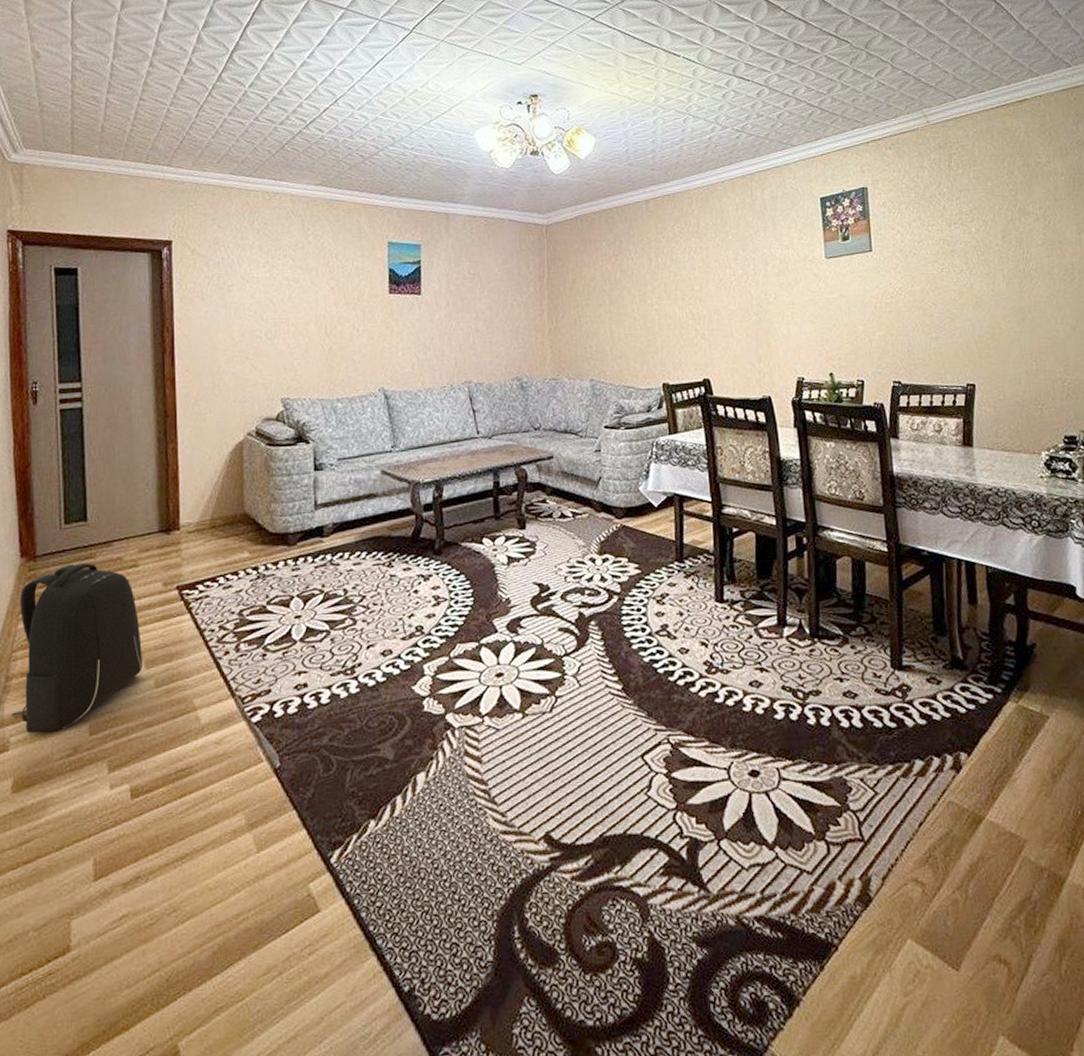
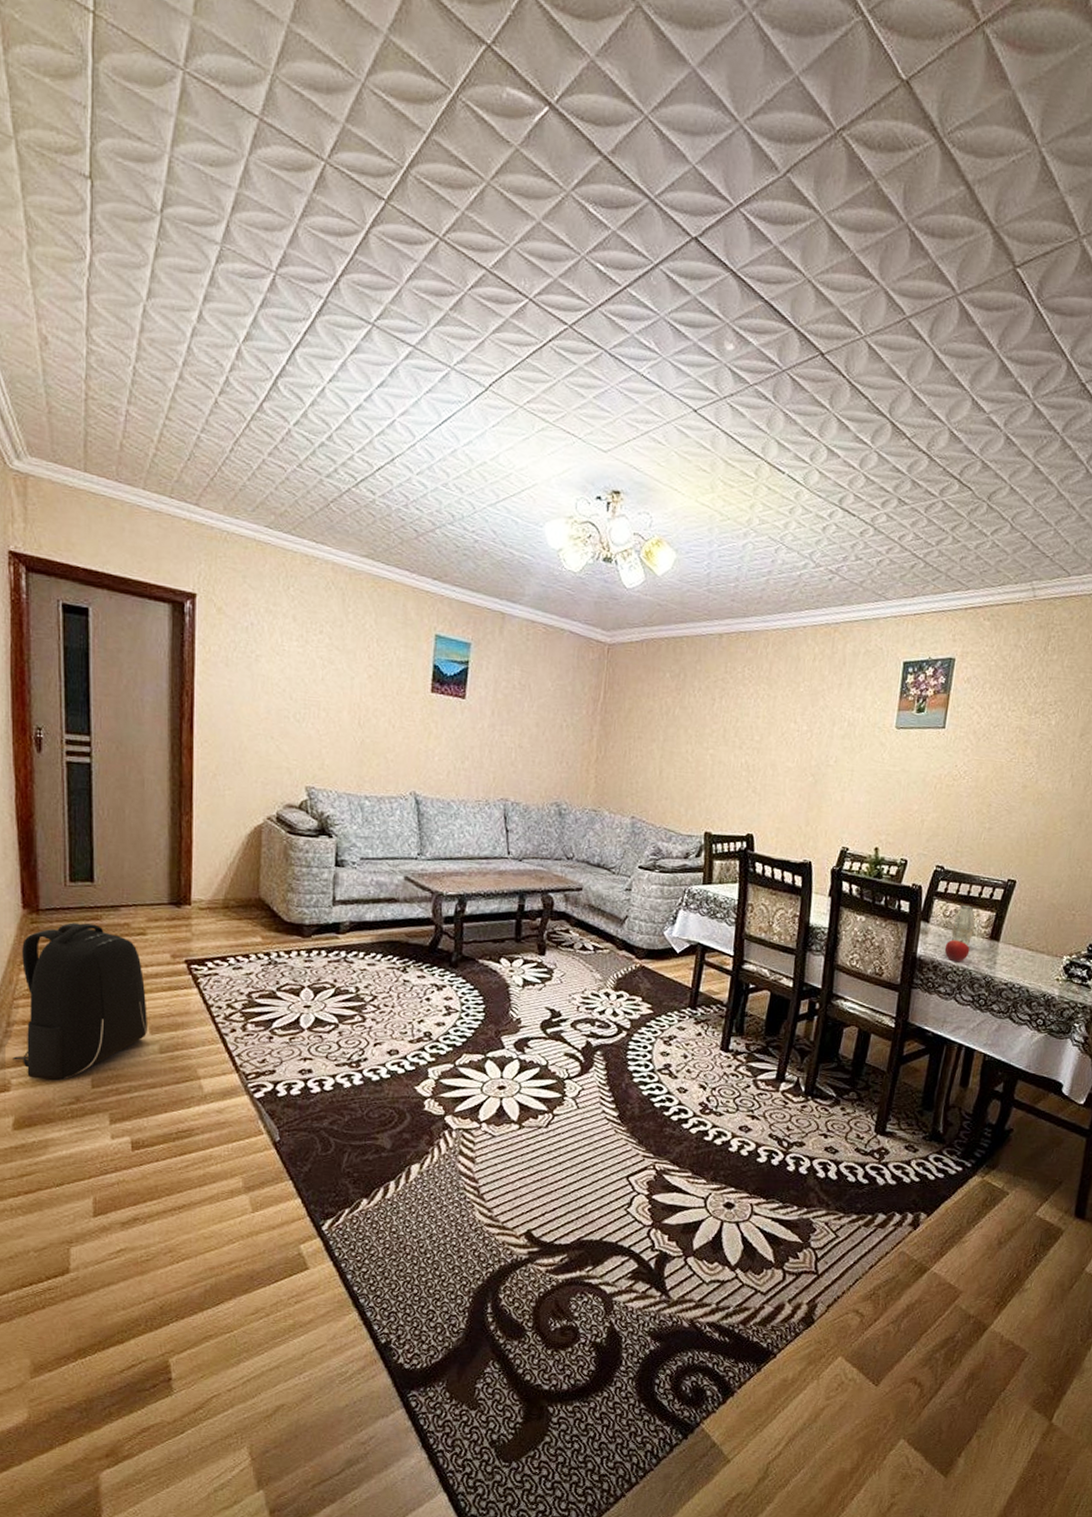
fruit: none [920,450,946,475] -> present [944,939,970,962]
vase: none [922,415,946,457] -> present [951,904,976,946]

